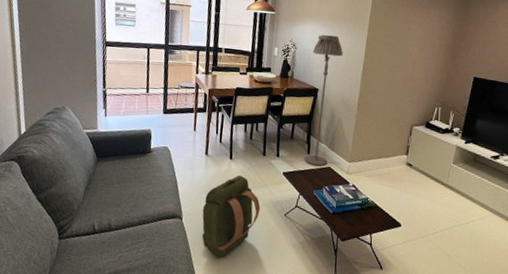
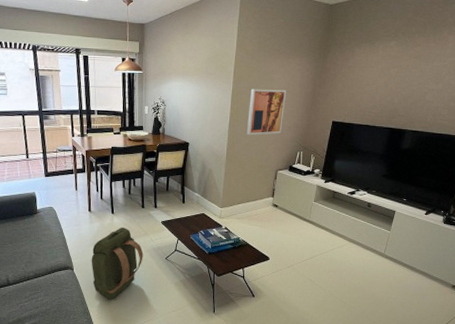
floor lamp: present [304,35,343,166] -> none [180,90,210,213]
wall art: none [380,37,425,87] -> present [246,89,287,135]

